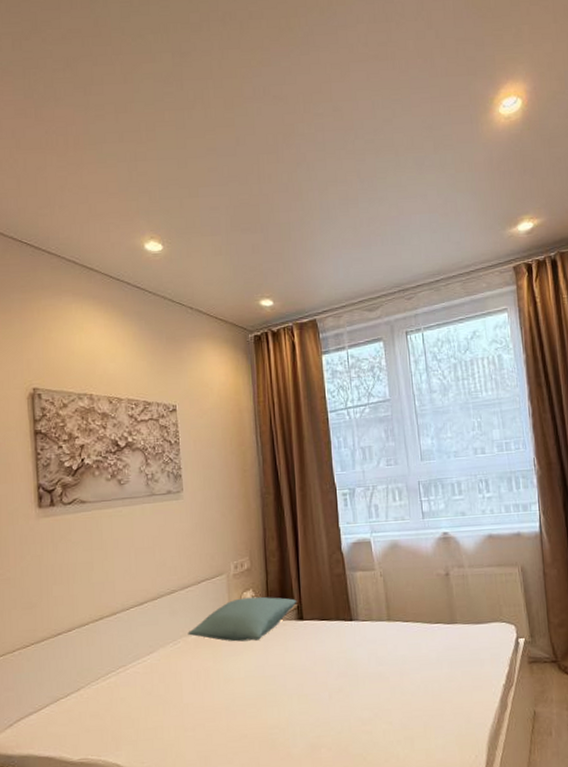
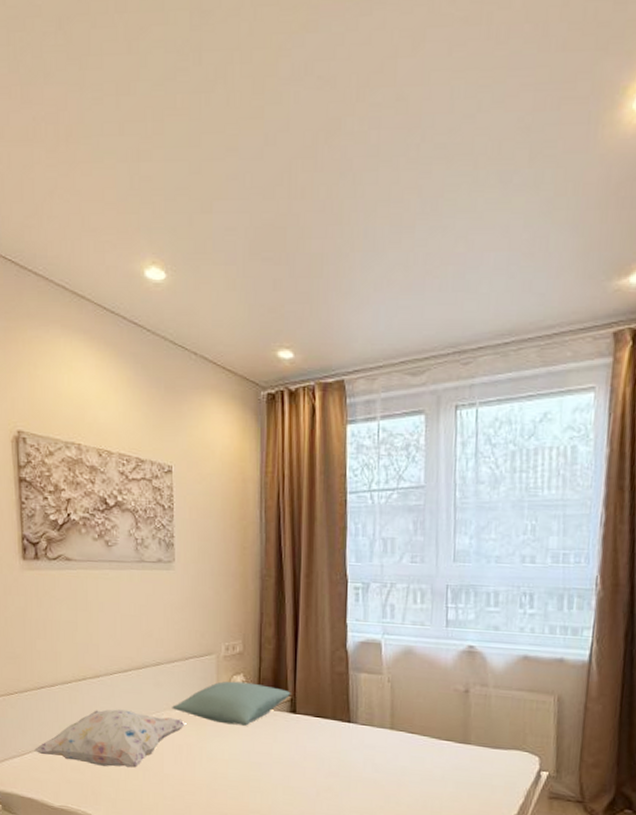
decorative pillow: none [52,643,202,708] -> present [34,709,185,768]

